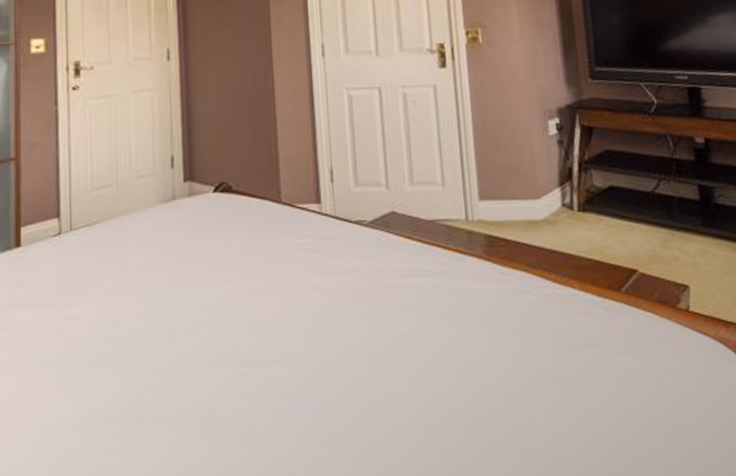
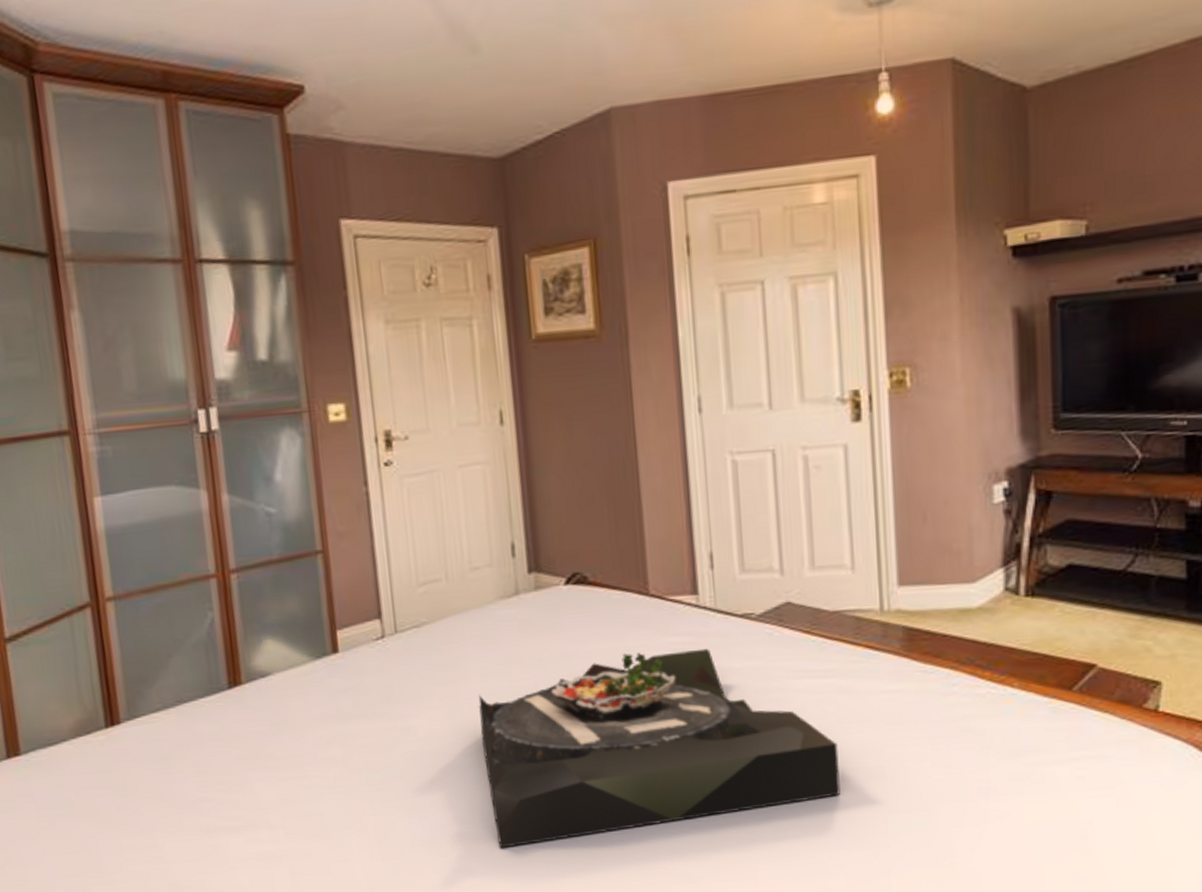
serving tray: none [136,249,439,430] -> present [478,648,840,848]

